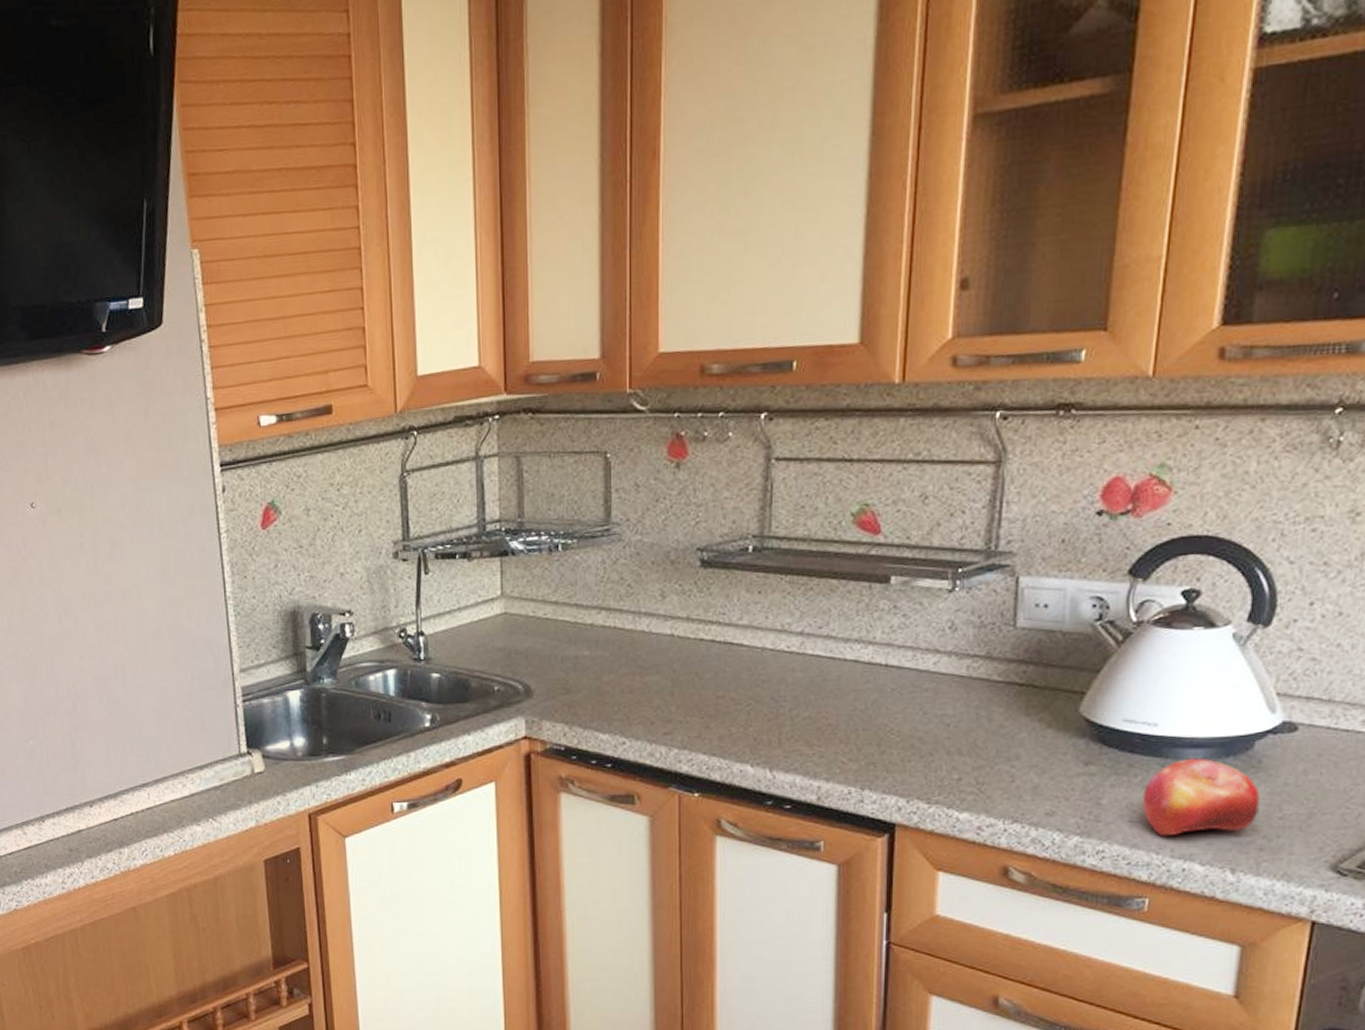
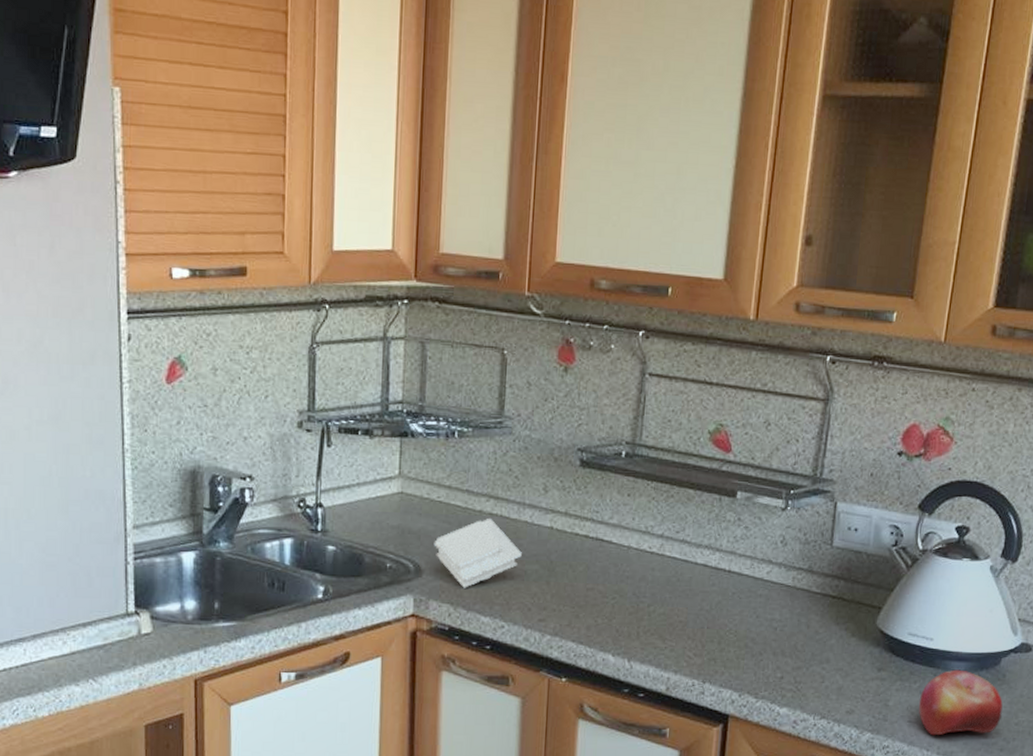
sponge: none [543,630,640,706] -> present [434,517,522,588]

